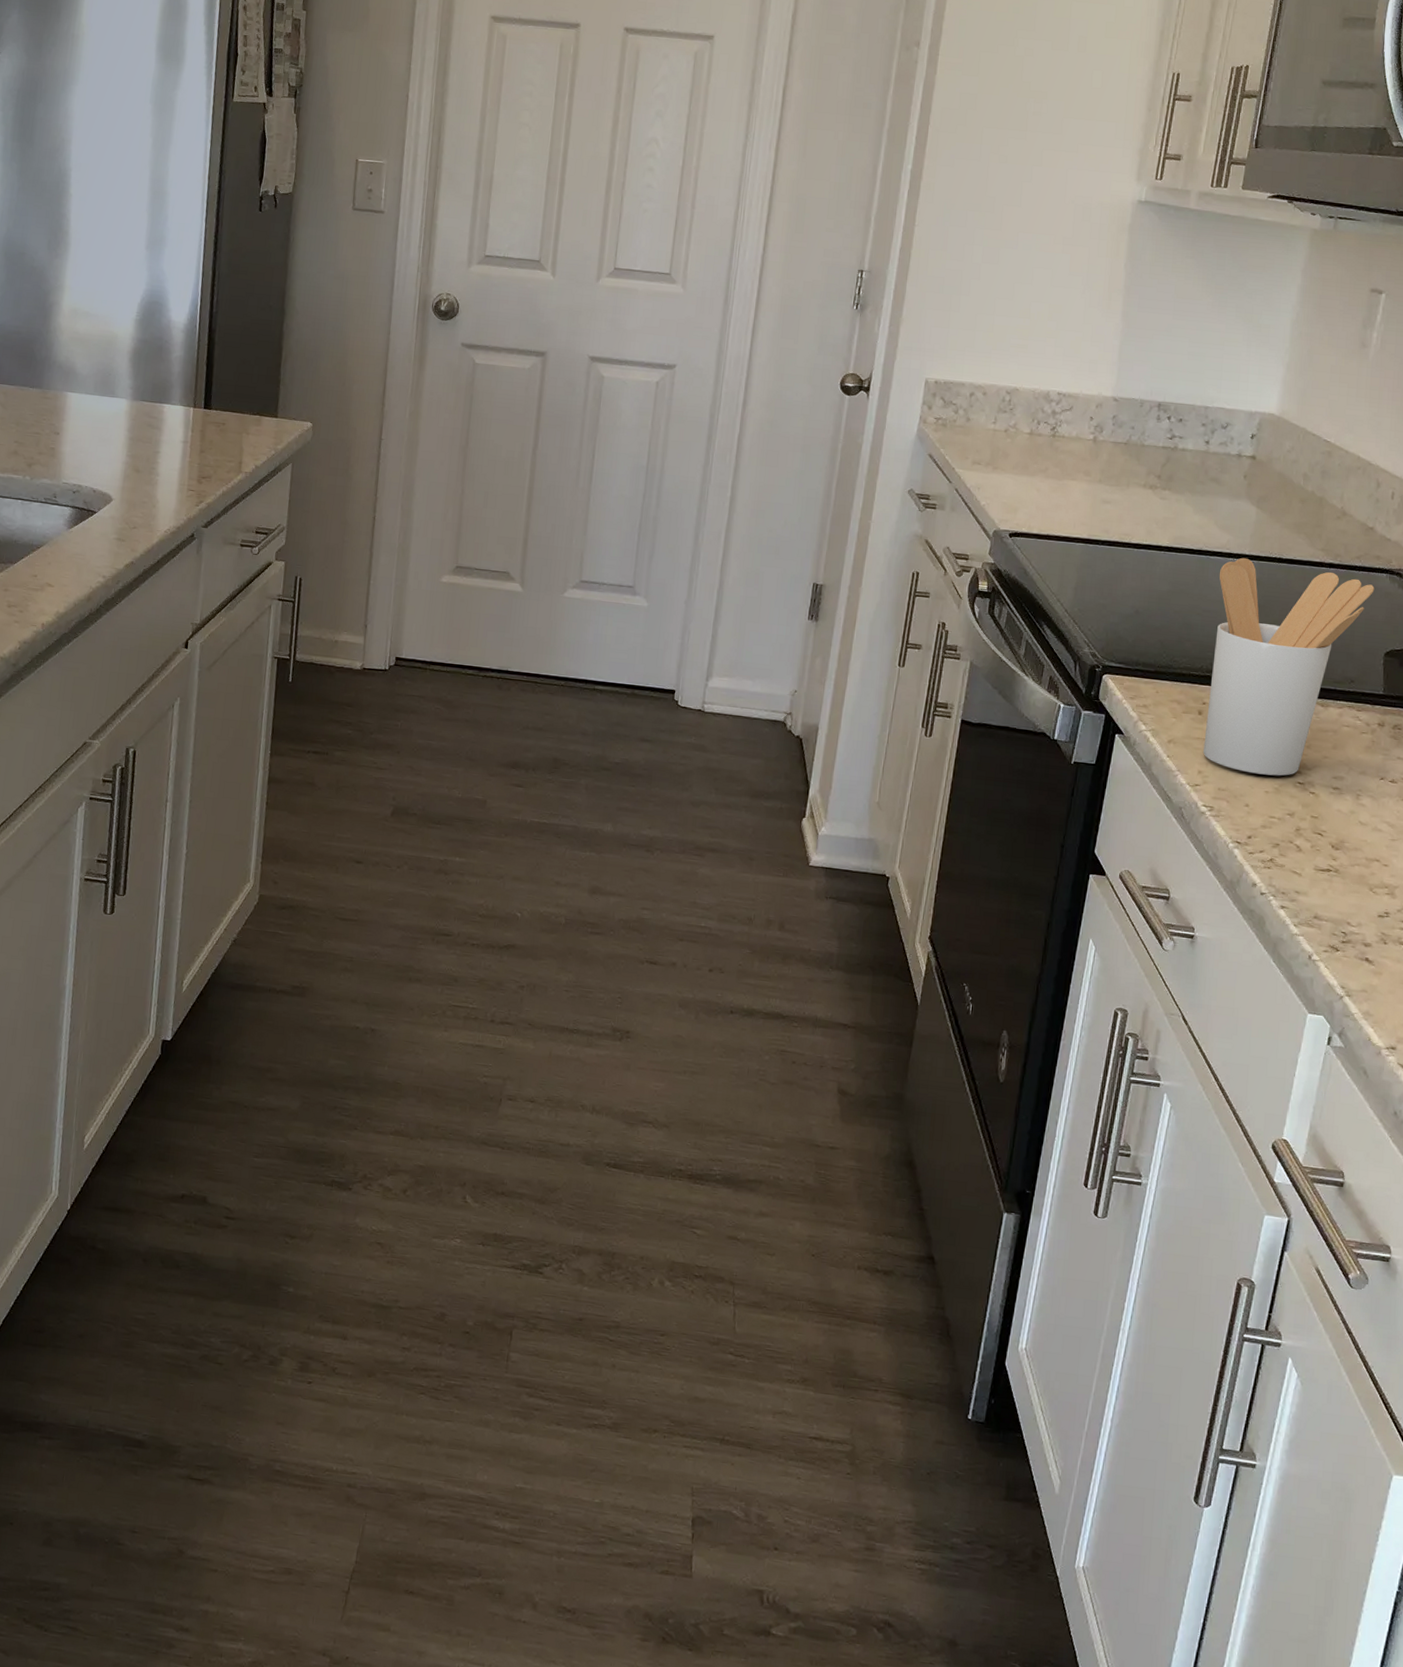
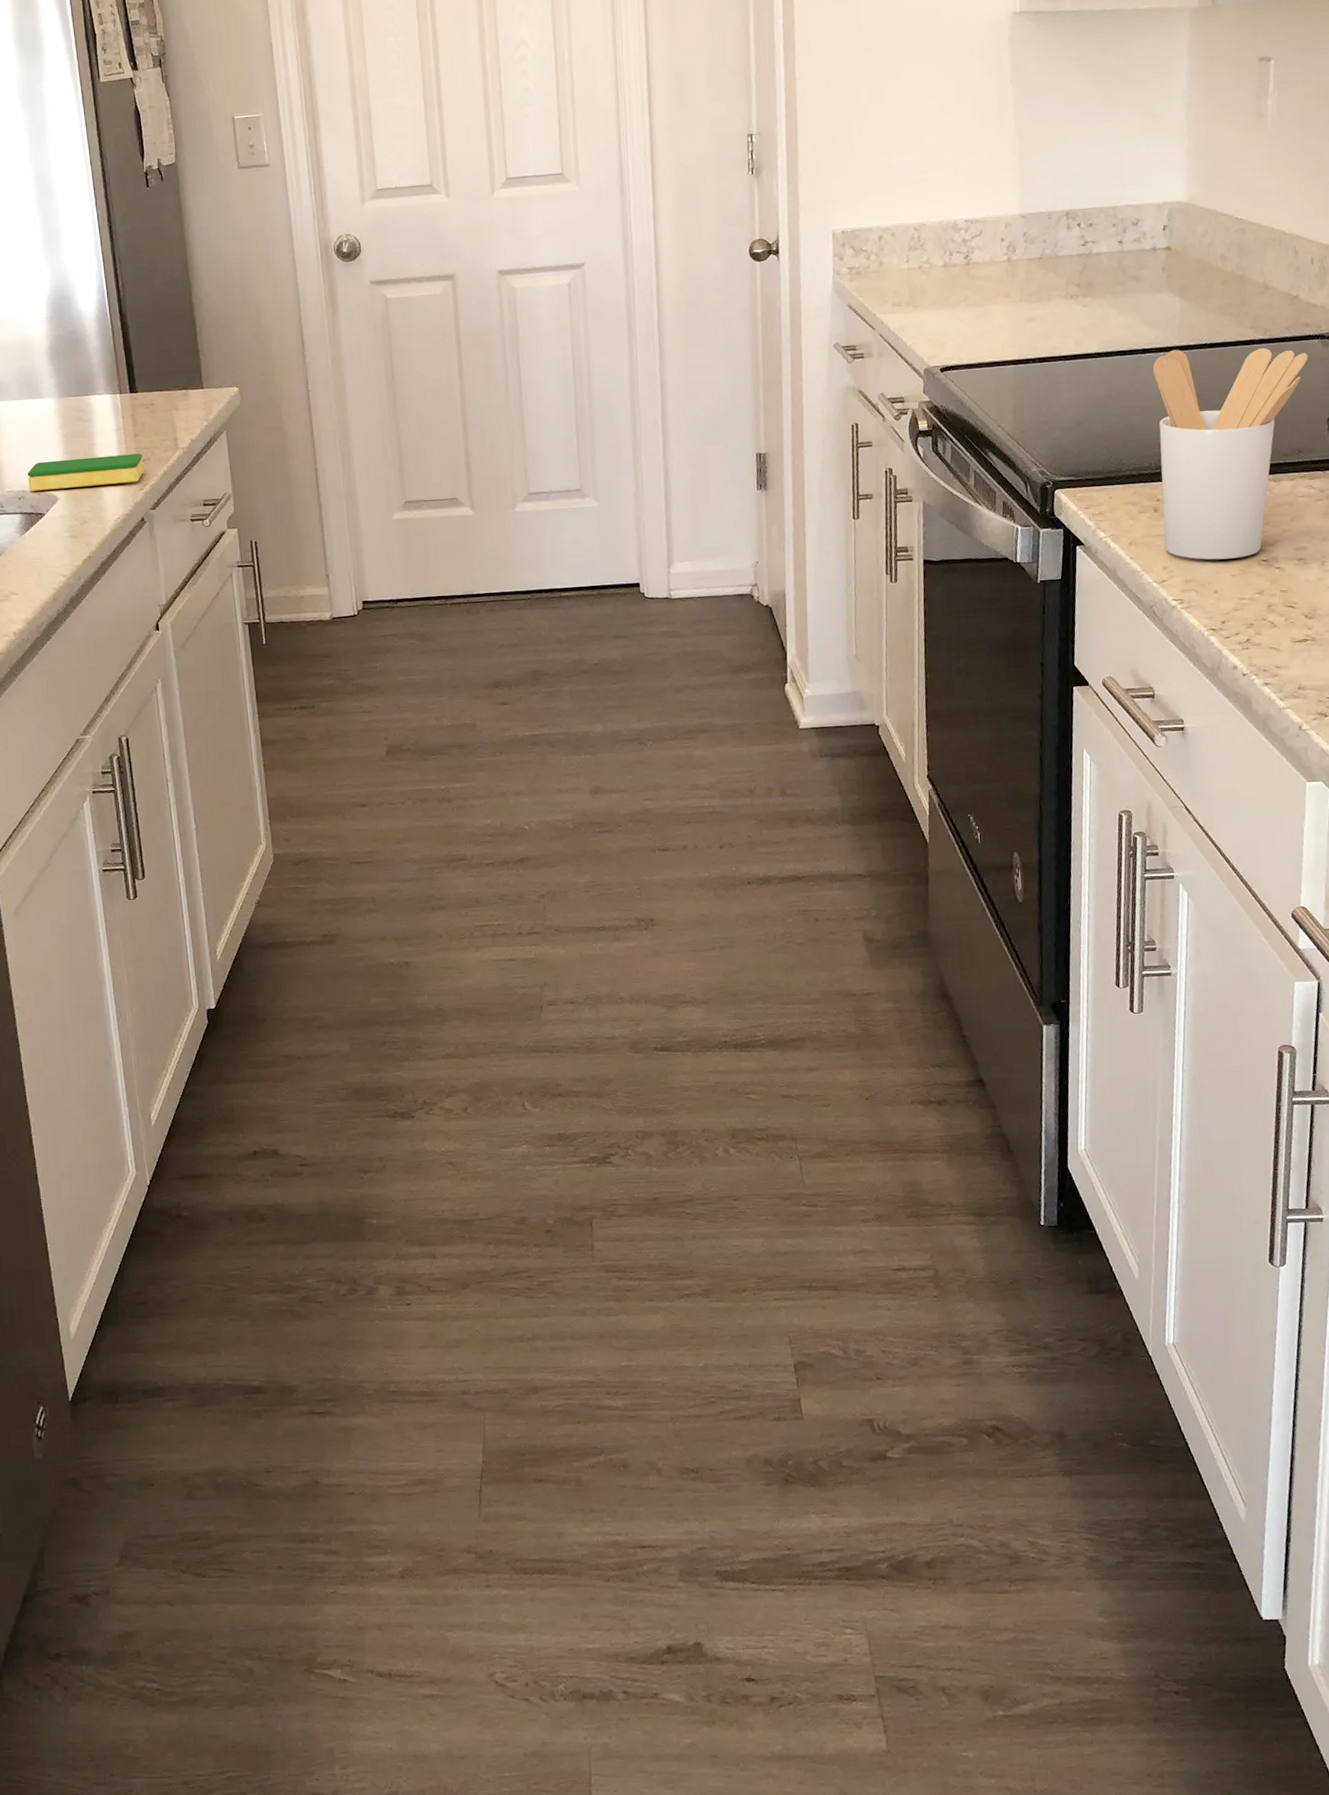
dish sponge: none [85,459,204,498] -> present [27,453,144,491]

